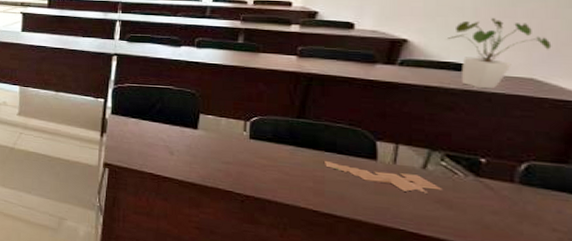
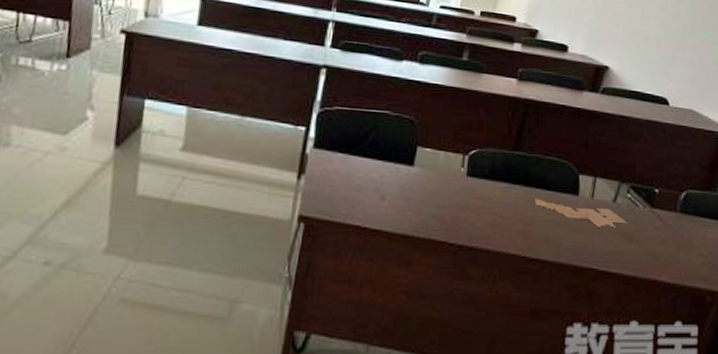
house plant: present [448,18,552,89] -> none [638,50,706,120]

